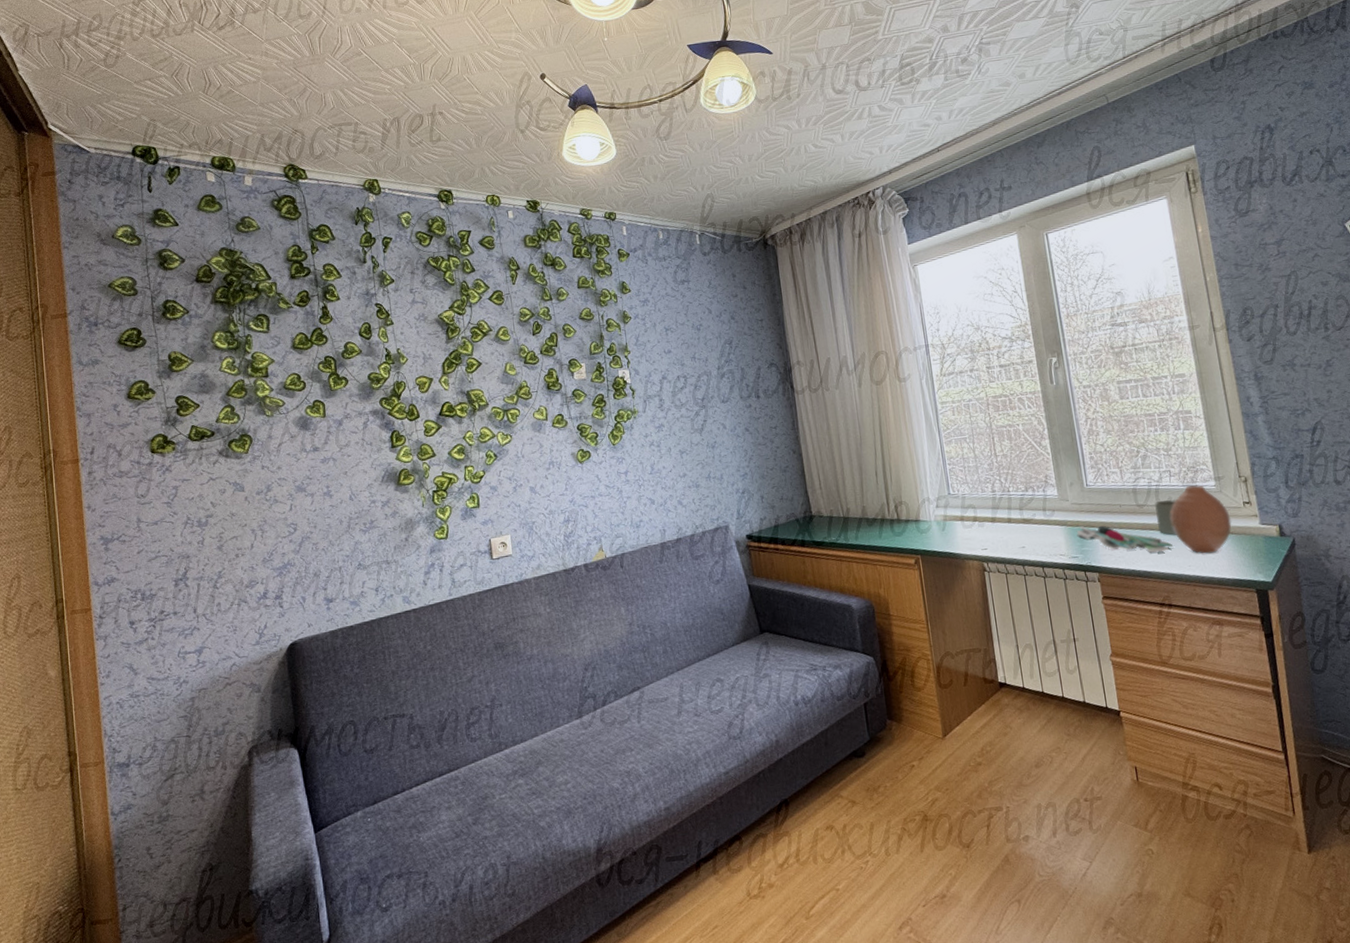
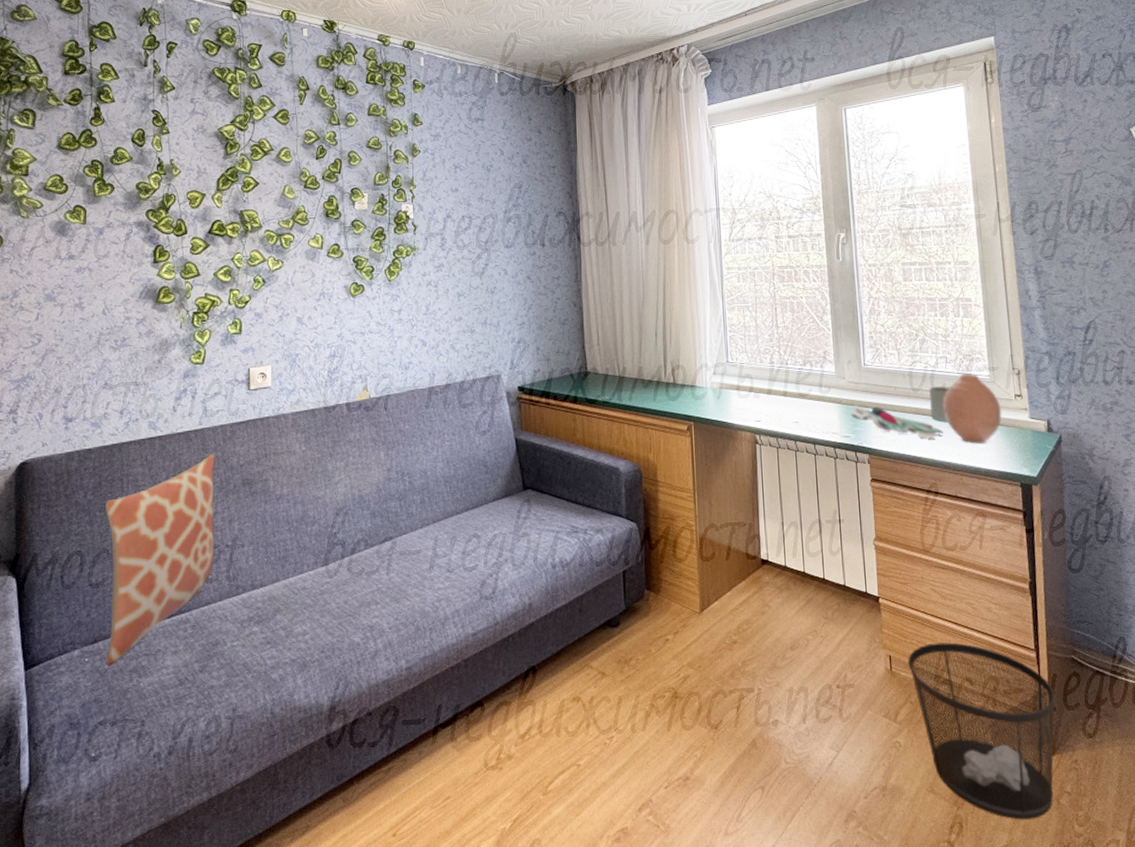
pillow: none [371,621,477,825] -> present [105,453,215,667]
waste bin: none [1154,750,1312,918] -> present [908,642,1055,820]

